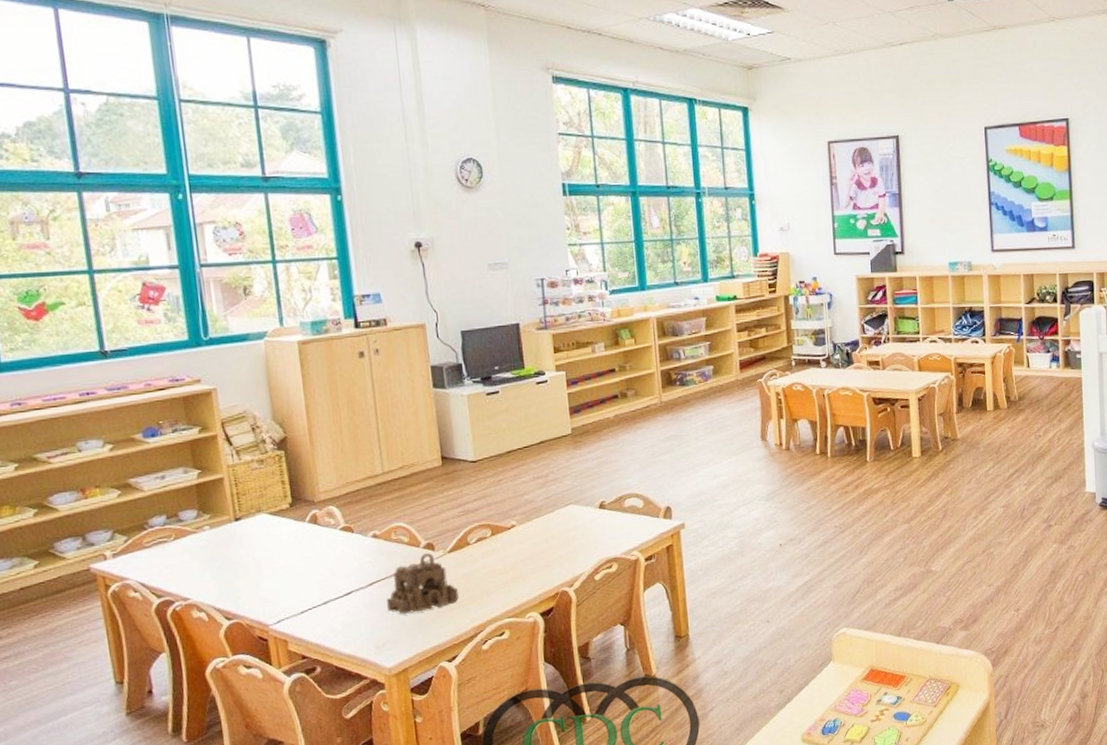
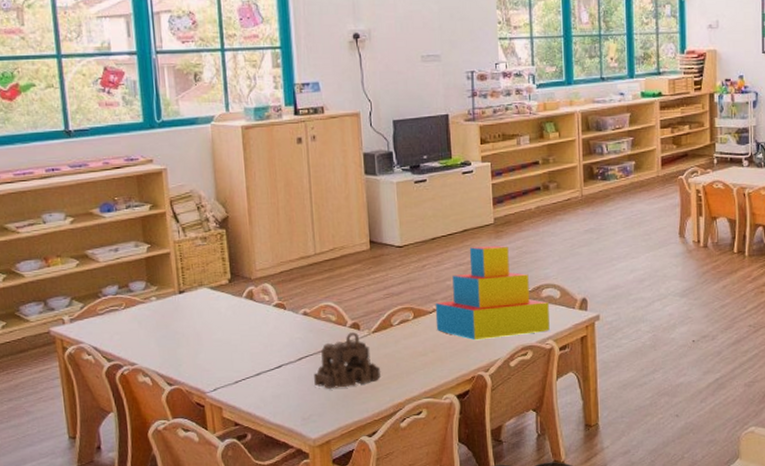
toy blocks: none [513,456,634,555] -> present [435,245,550,340]

